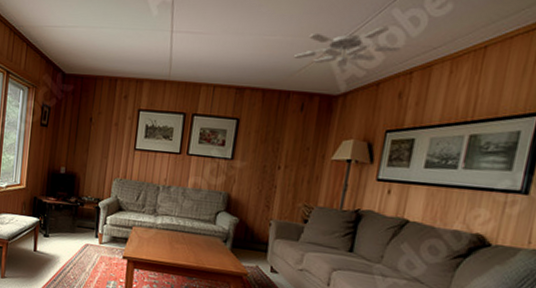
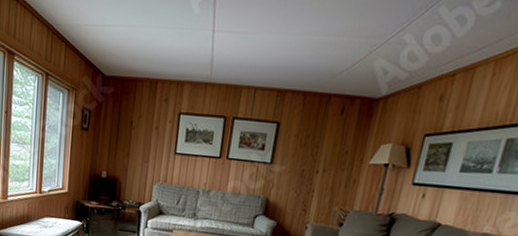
ceiling fan: present [294,26,401,67] -> none [337,25,446,69]

